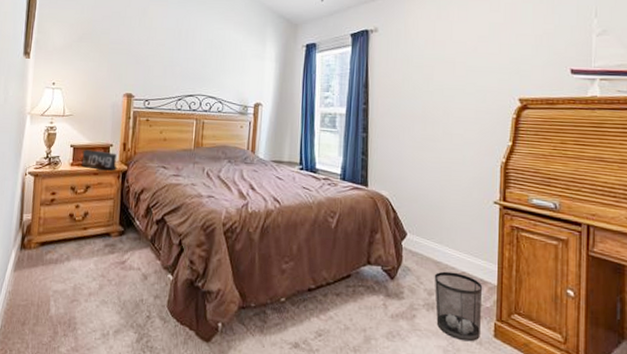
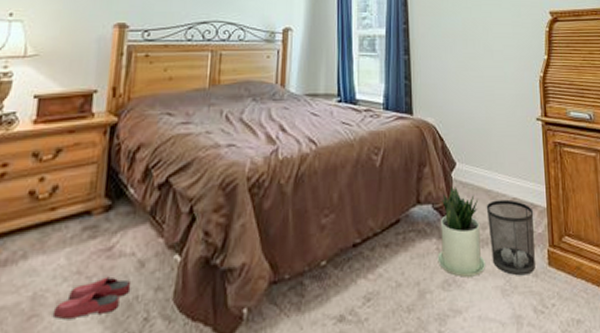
alarm clock: present [81,149,117,171] -> none [50,100,103,126]
slippers: none [87,282,138,308] -> present [52,276,132,319]
planter: none [383,254,431,334] -> present [437,187,487,277]

